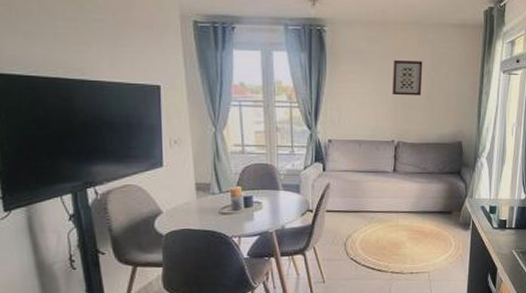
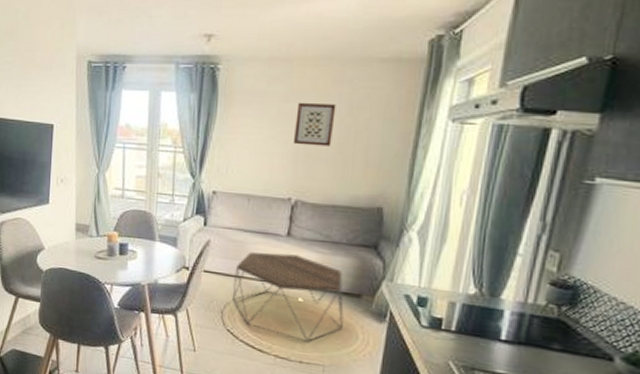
coffee table: none [352,187,441,257] -> present [231,252,344,343]

